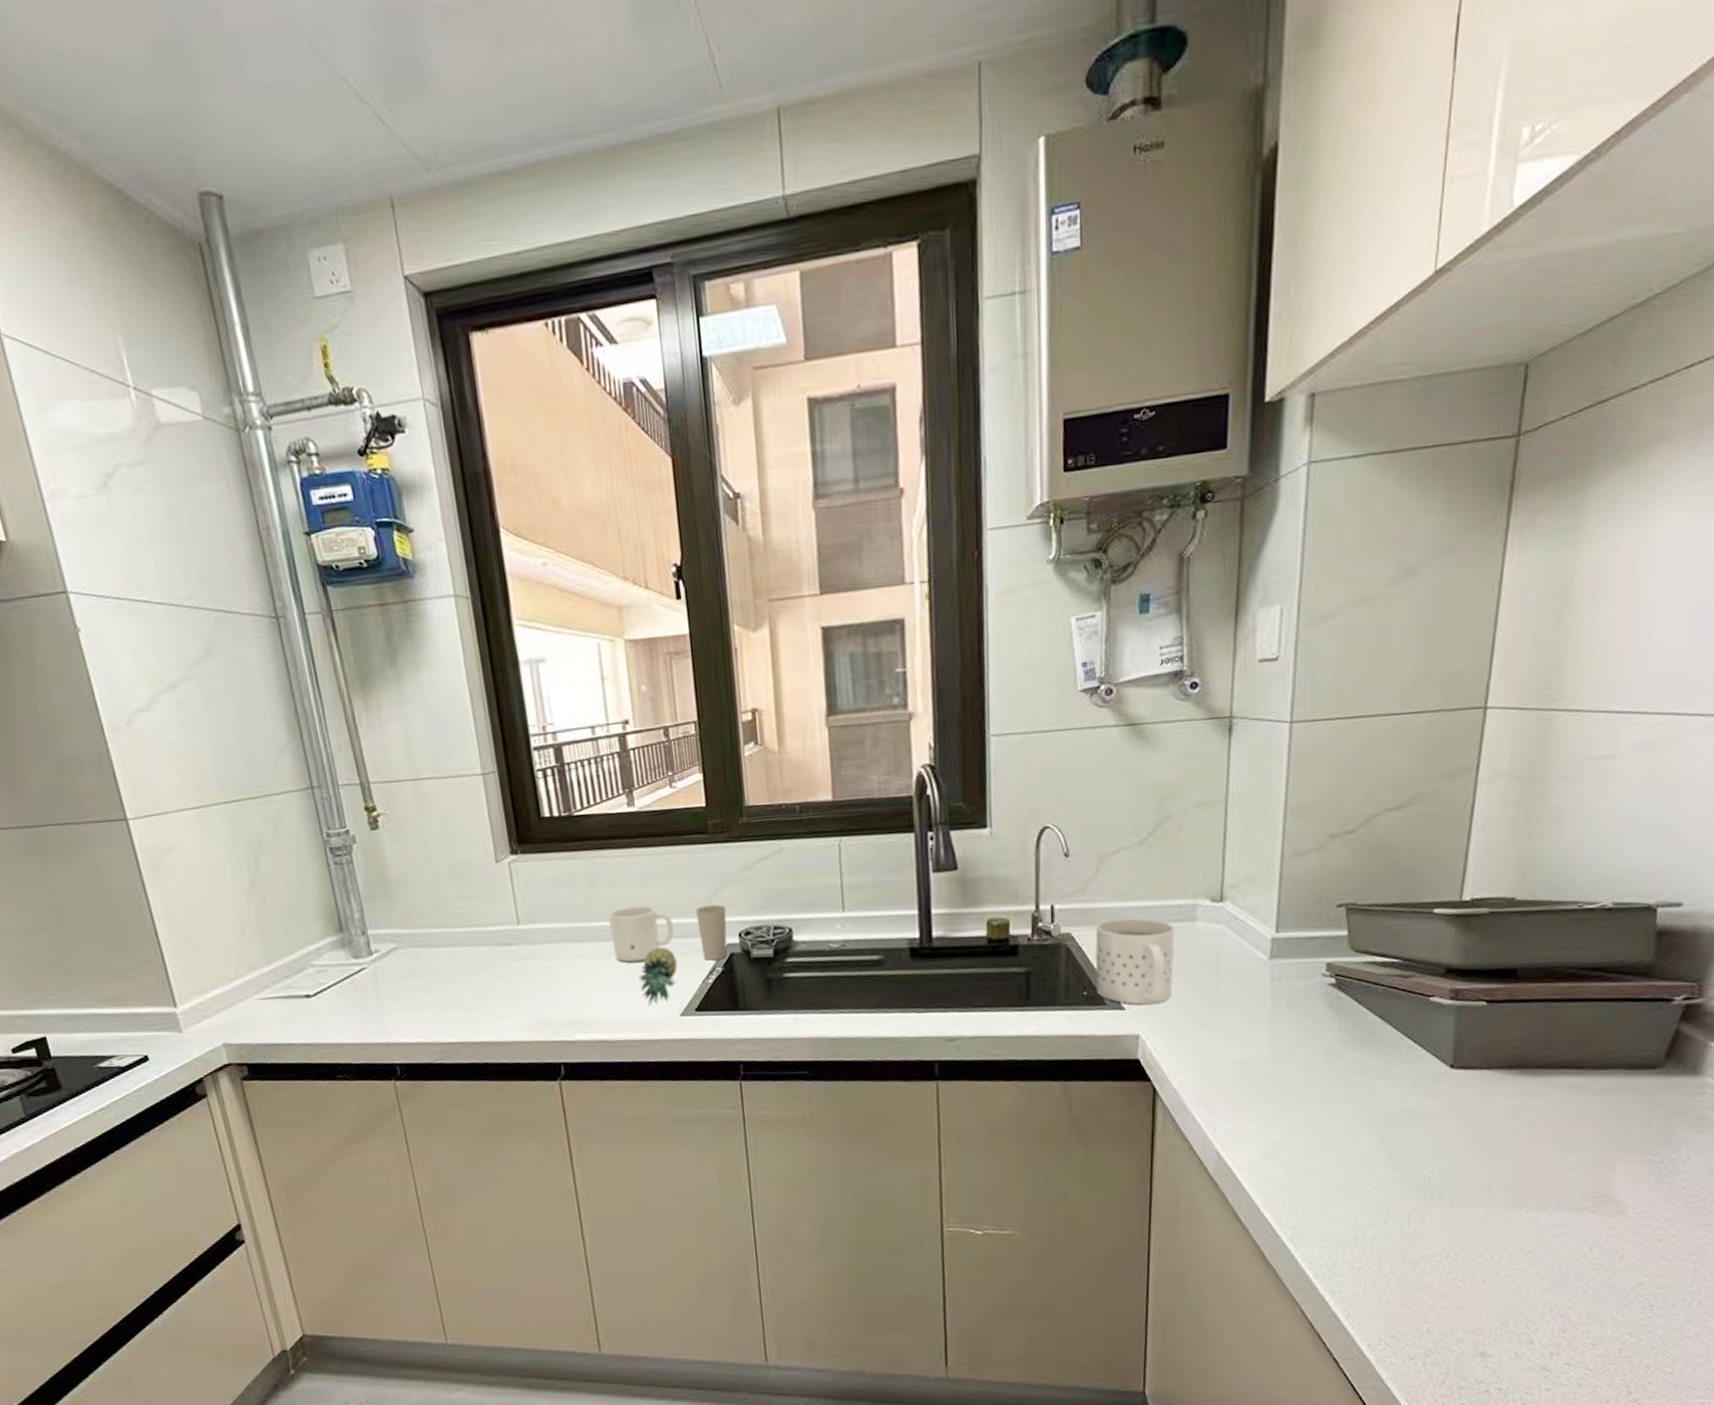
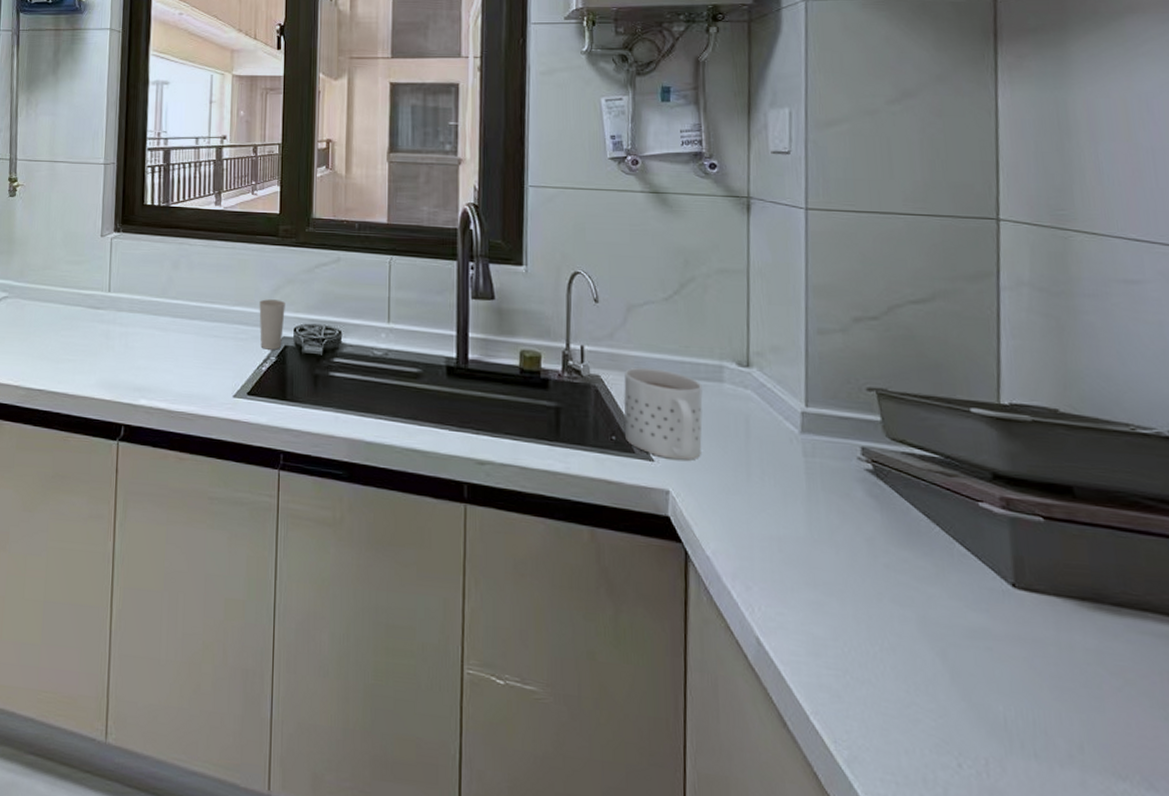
mug: present [608,905,674,963] -> none [184,290,238,341]
fruit: present [639,947,678,1005] -> none [202,330,237,382]

